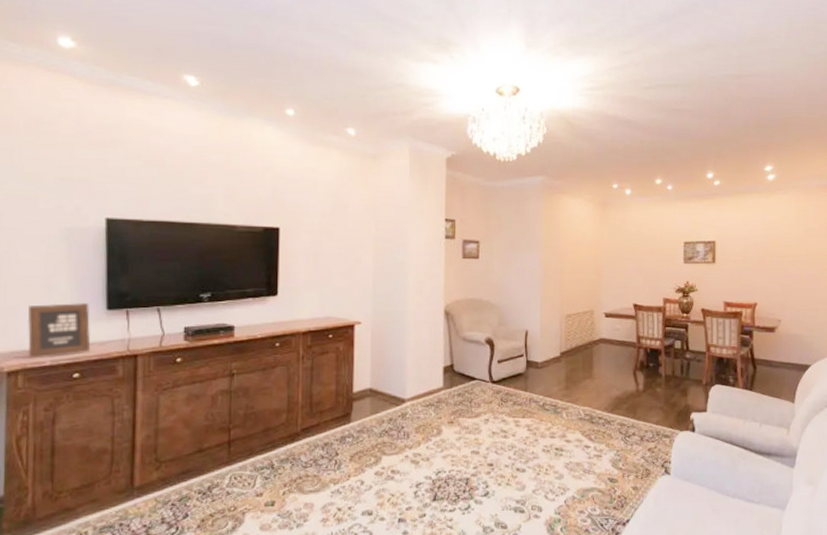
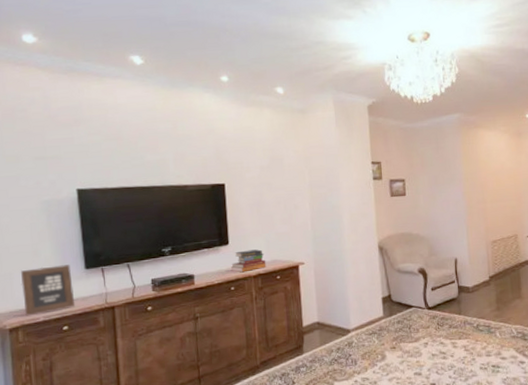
books: none [277,303,318,328] -> present [230,249,267,273]

